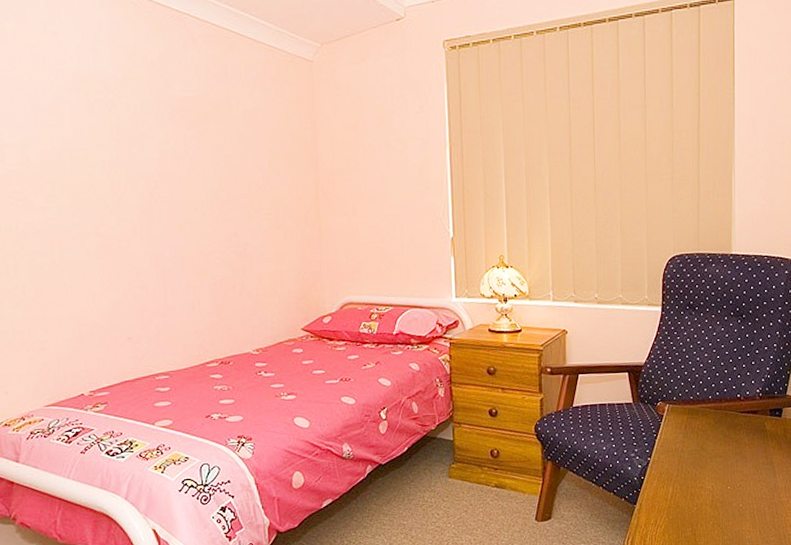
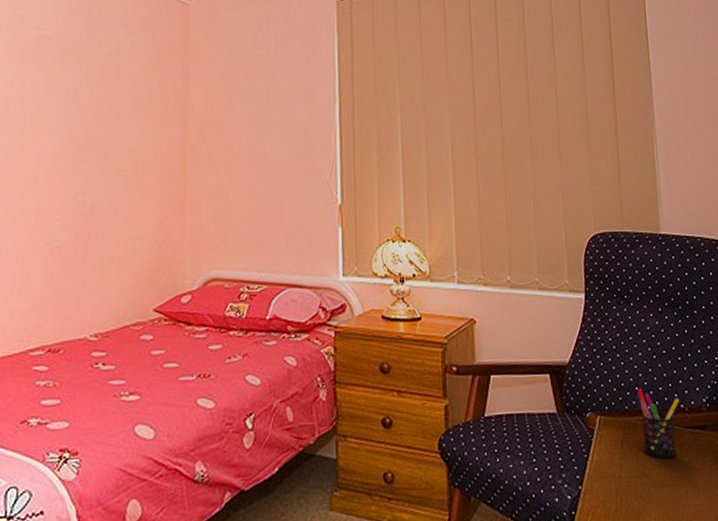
pen holder: none [698,382,736,437] -> present [634,387,679,459]

